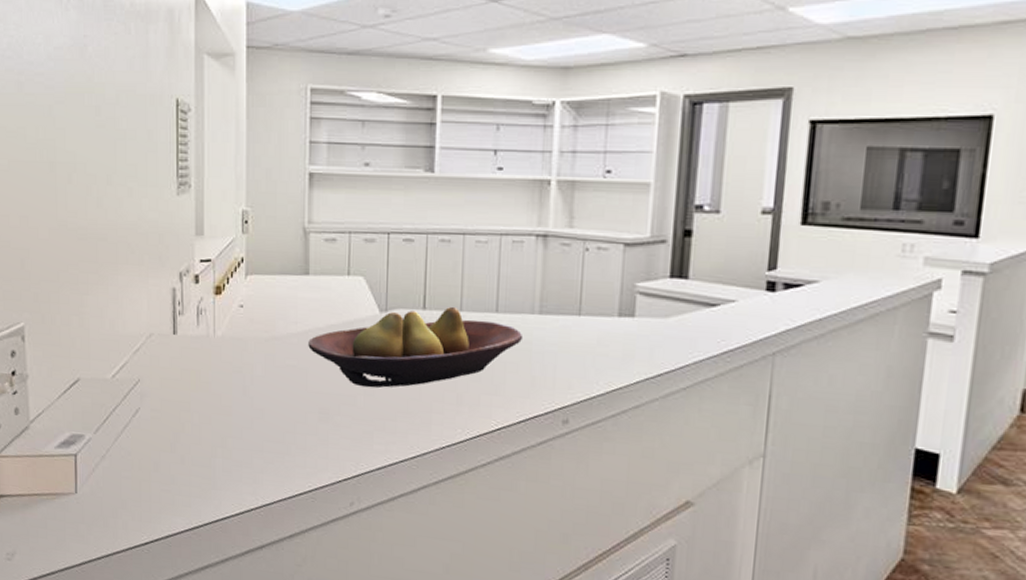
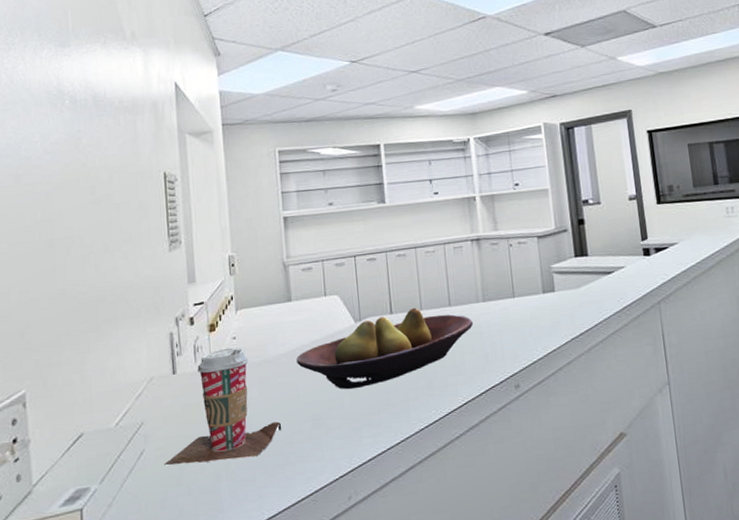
coffee cup: none [159,316,284,440] -> present [164,348,281,465]

